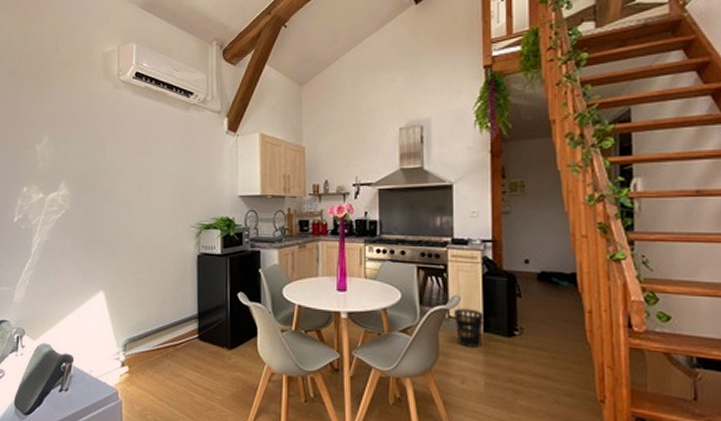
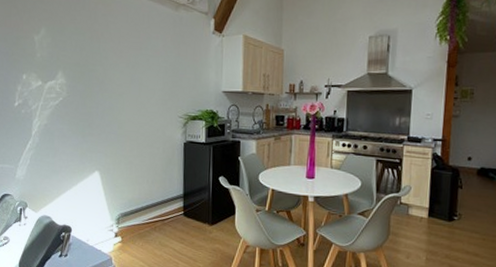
wastebasket: present [454,308,483,348] -> none [405,196,430,229]

